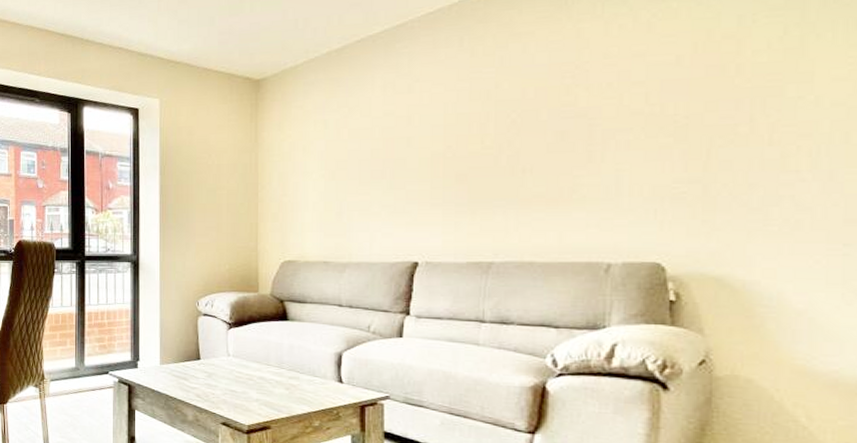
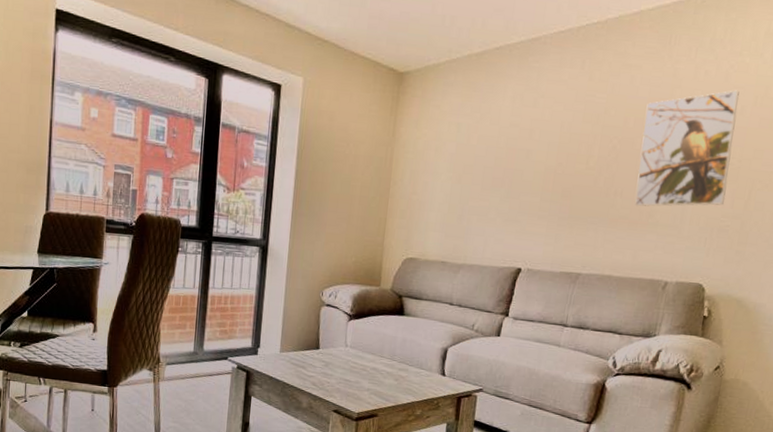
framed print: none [547,39,675,181] -> present [635,90,739,207]

